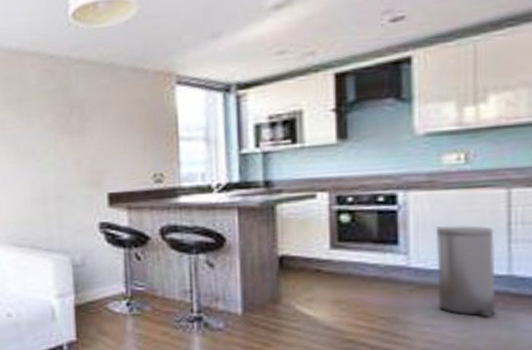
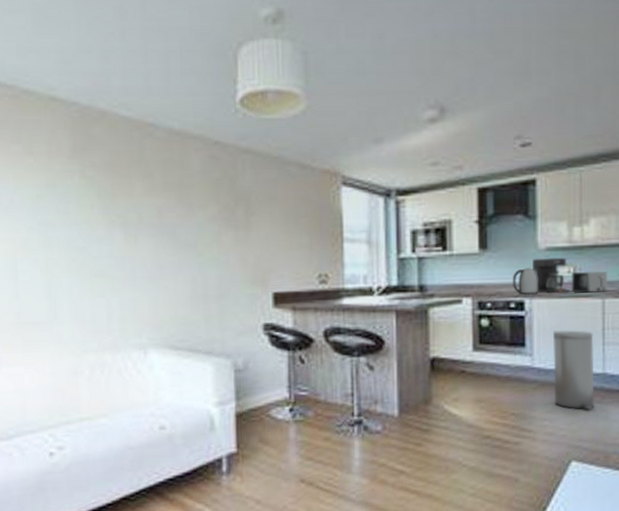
kettle: none [381,157,416,188] -> present [513,268,539,296]
coffee maker: none [408,142,459,185] -> present [533,257,570,294]
toaster: none [461,156,515,183] -> present [571,271,607,294]

